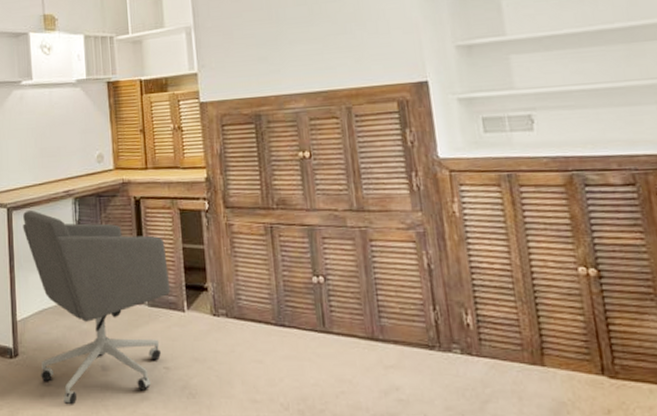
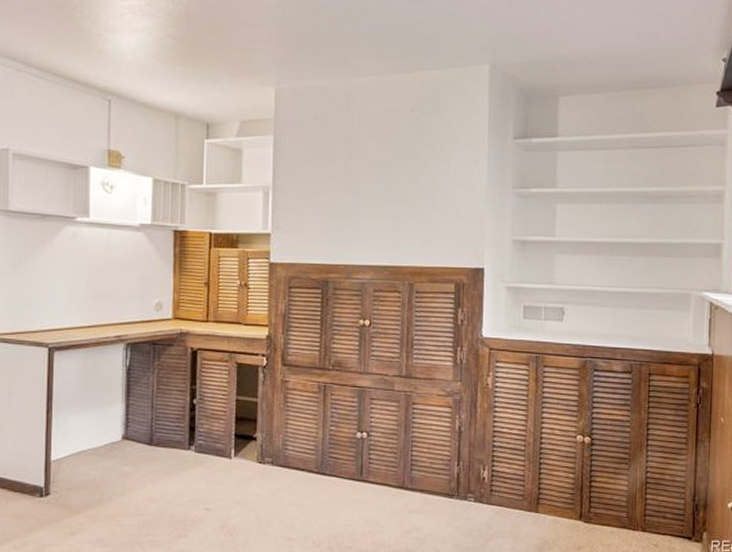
office chair: present [22,209,171,405] -> none [65,351,220,542]

